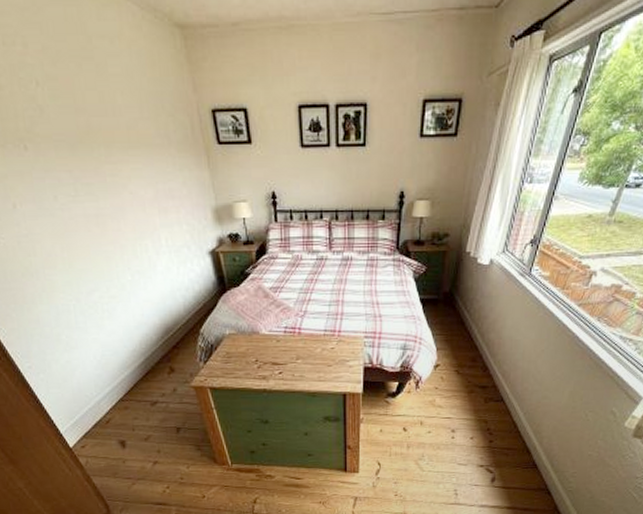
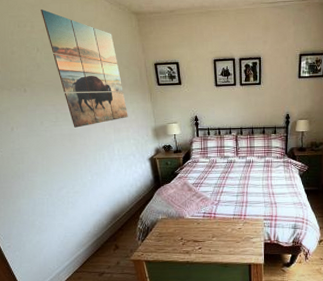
wall art: none [35,16,178,206] -> present [41,10,128,128]

